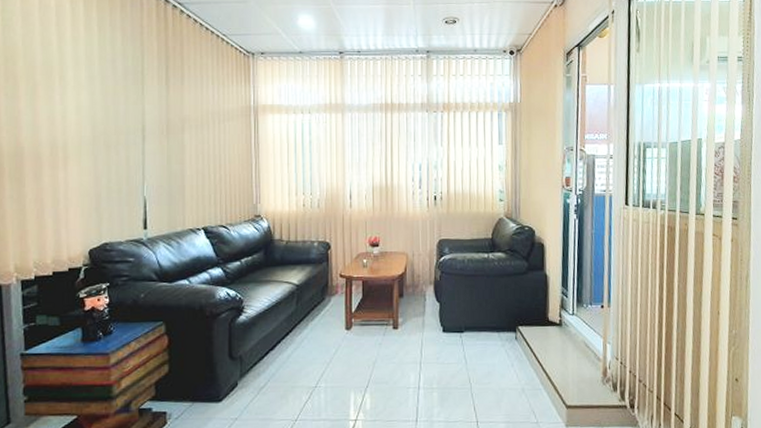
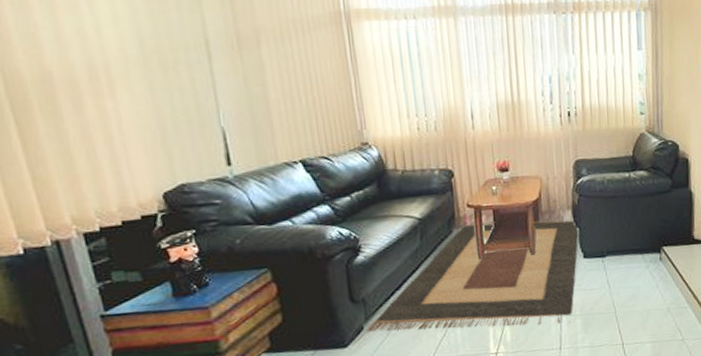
rug: none [240,291,439,396] -> present [366,218,579,332]

